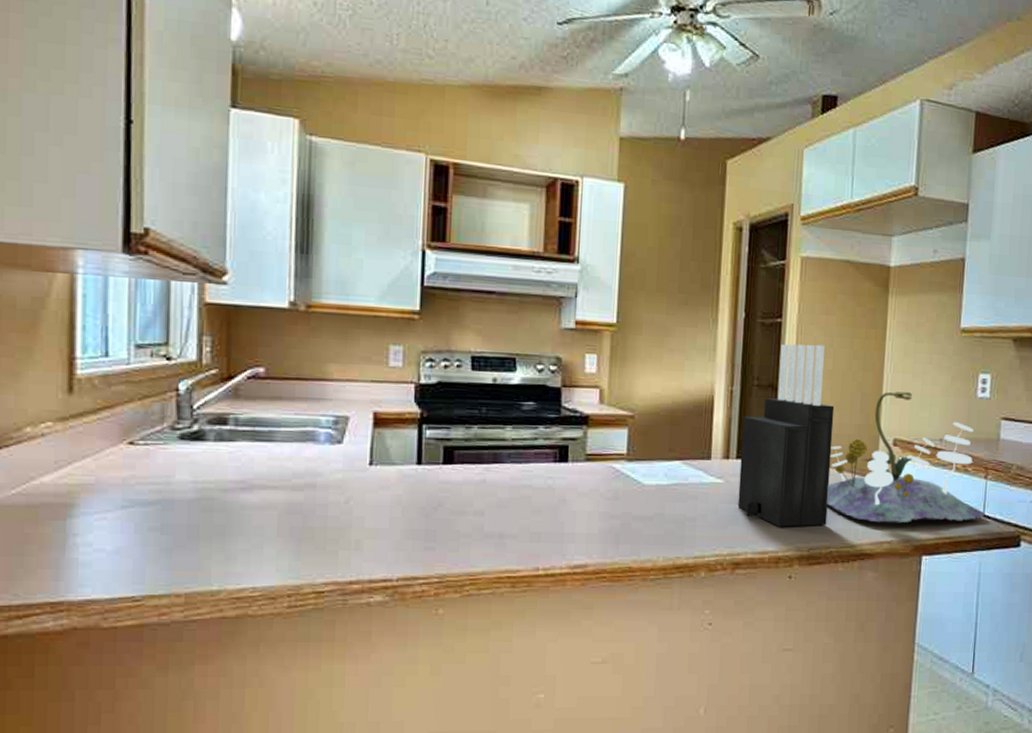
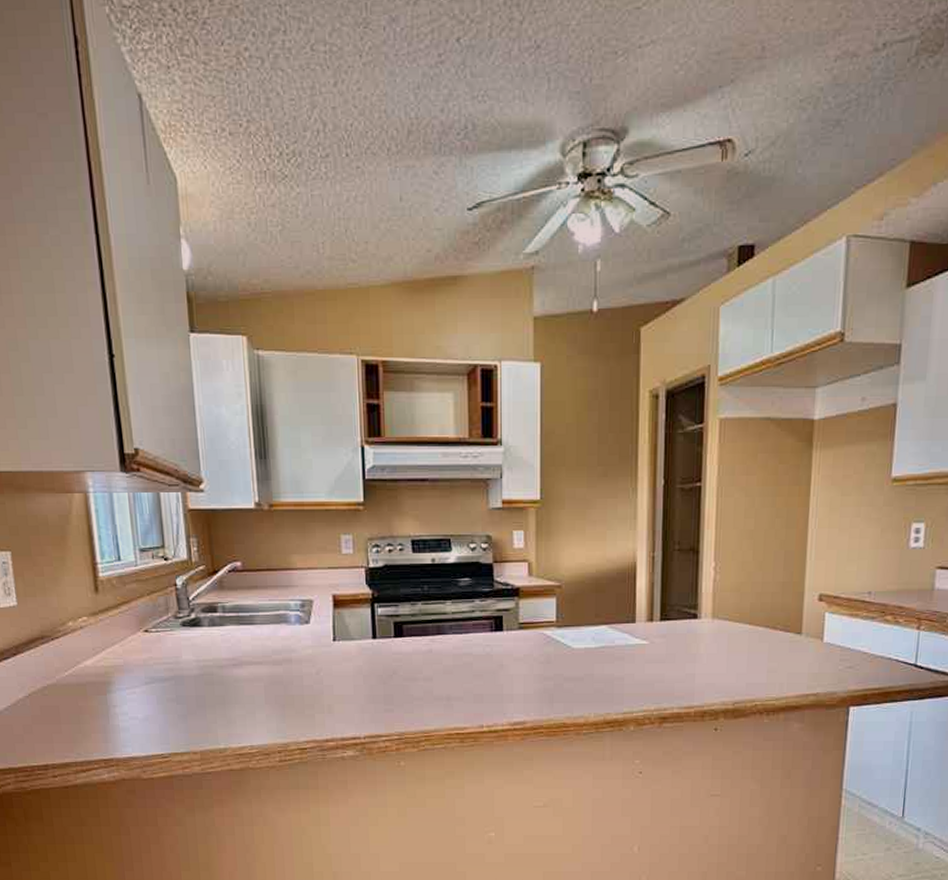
knife block: present [737,343,835,527] -> none [663,505,757,683]
plant: present [827,392,985,523] -> none [751,547,918,676]

